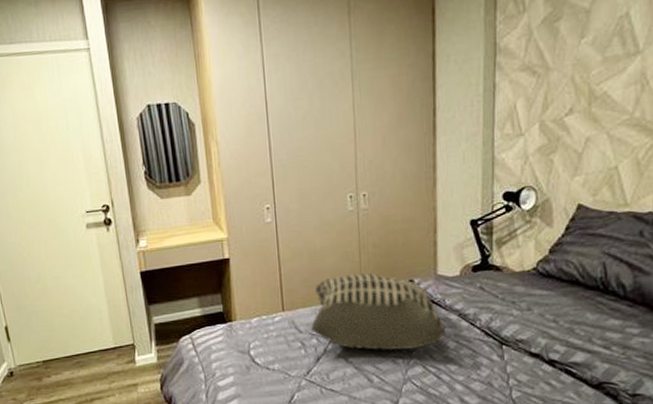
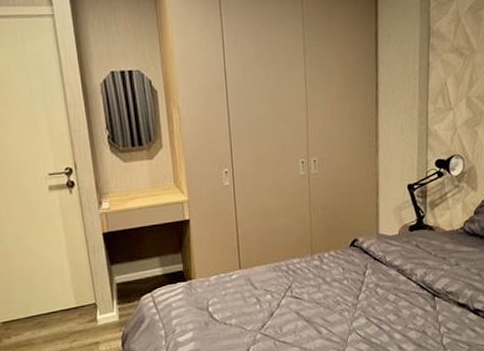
cushion: present [310,273,447,351] -> none [265,233,387,304]

